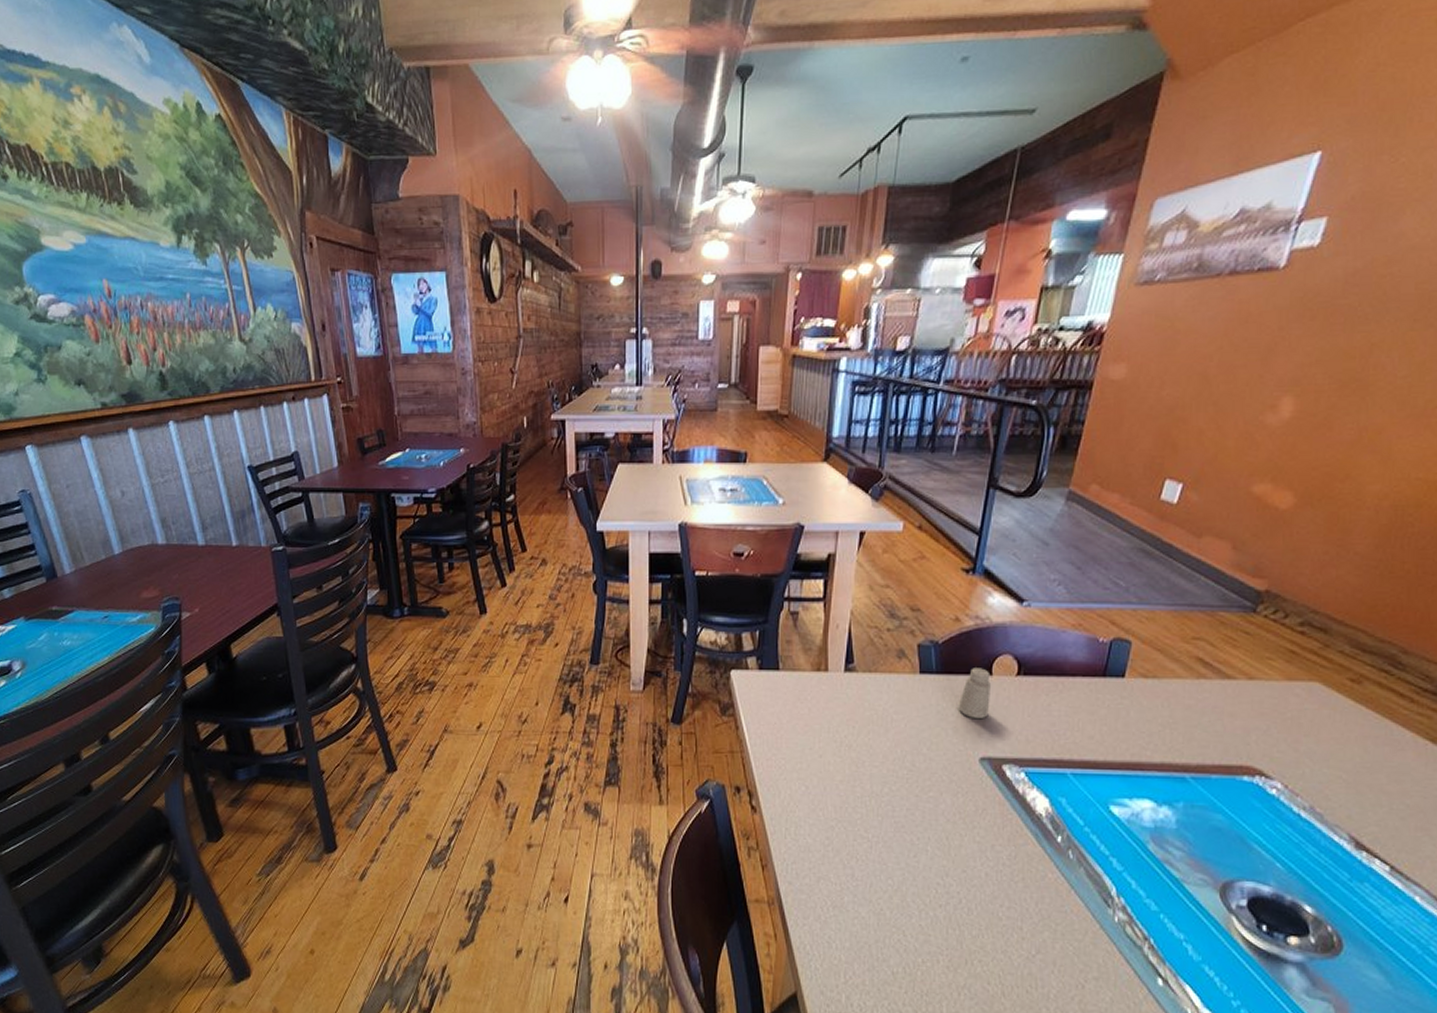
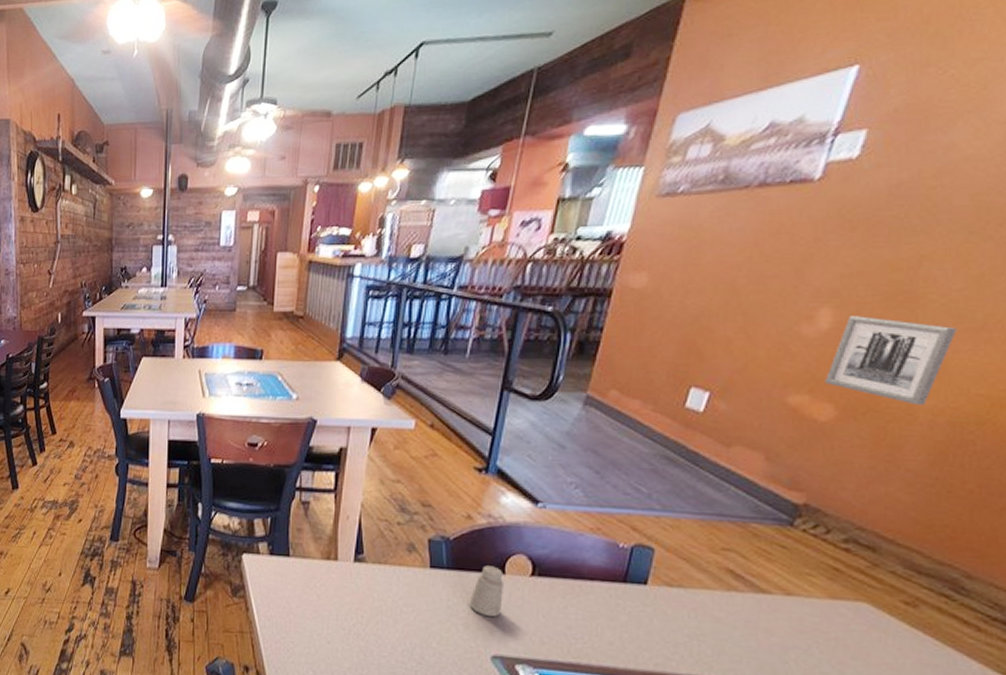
wall art: none [1286,404,1401,491] -> present [825,316,957,406]

